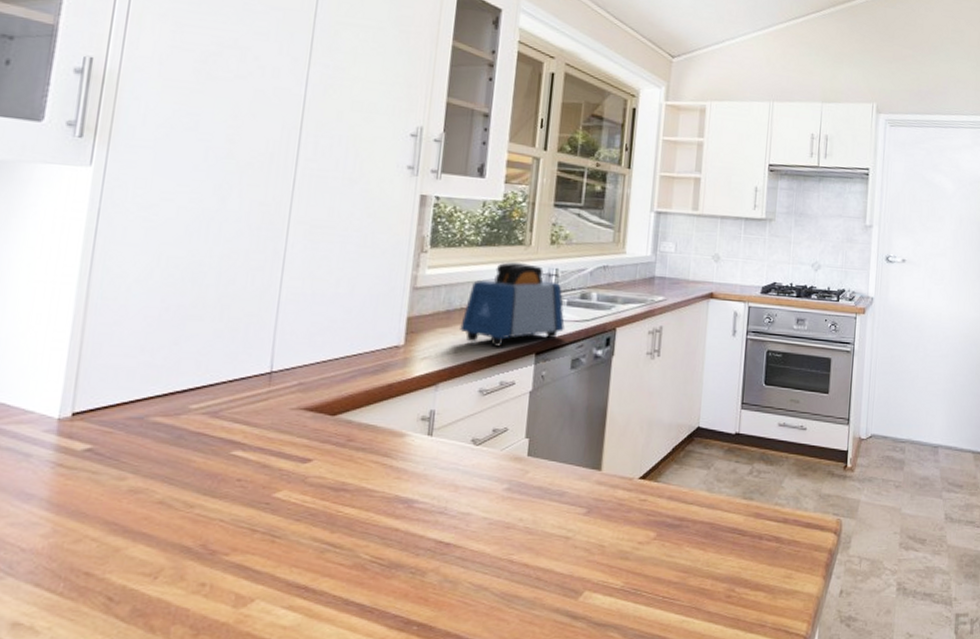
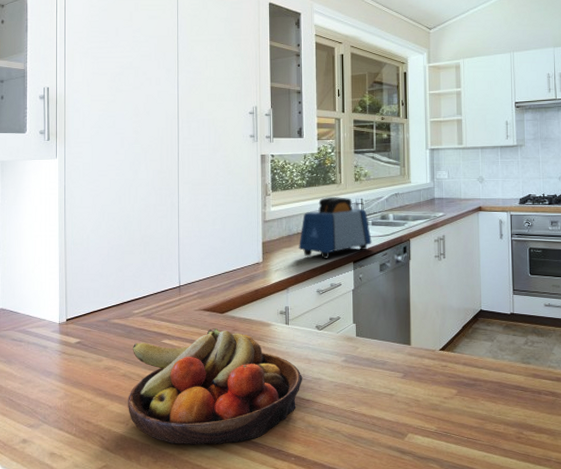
fruit bowl: none [160,435,445,609] -> present [128,328,303,445]

